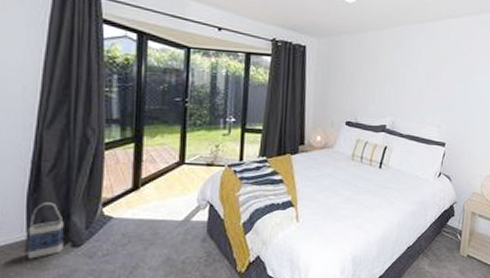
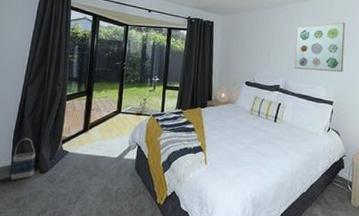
wall art: none [404,50,463,110] -> present [294,22,345,73]

